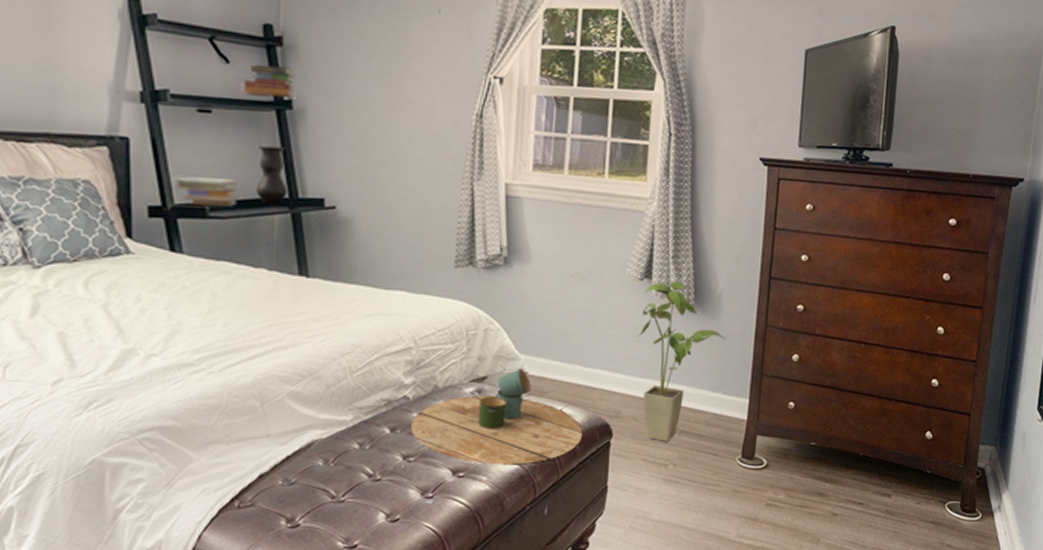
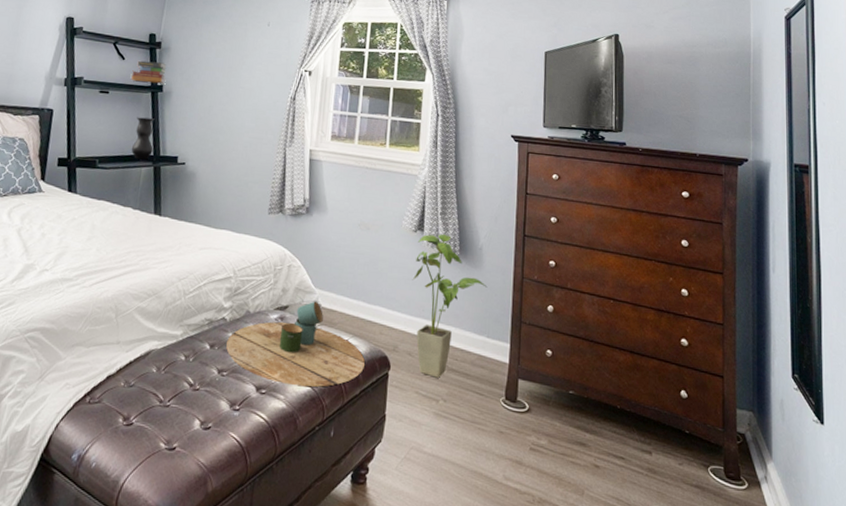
books: present [172,176,237,207] -> none [76,137,120,160]

